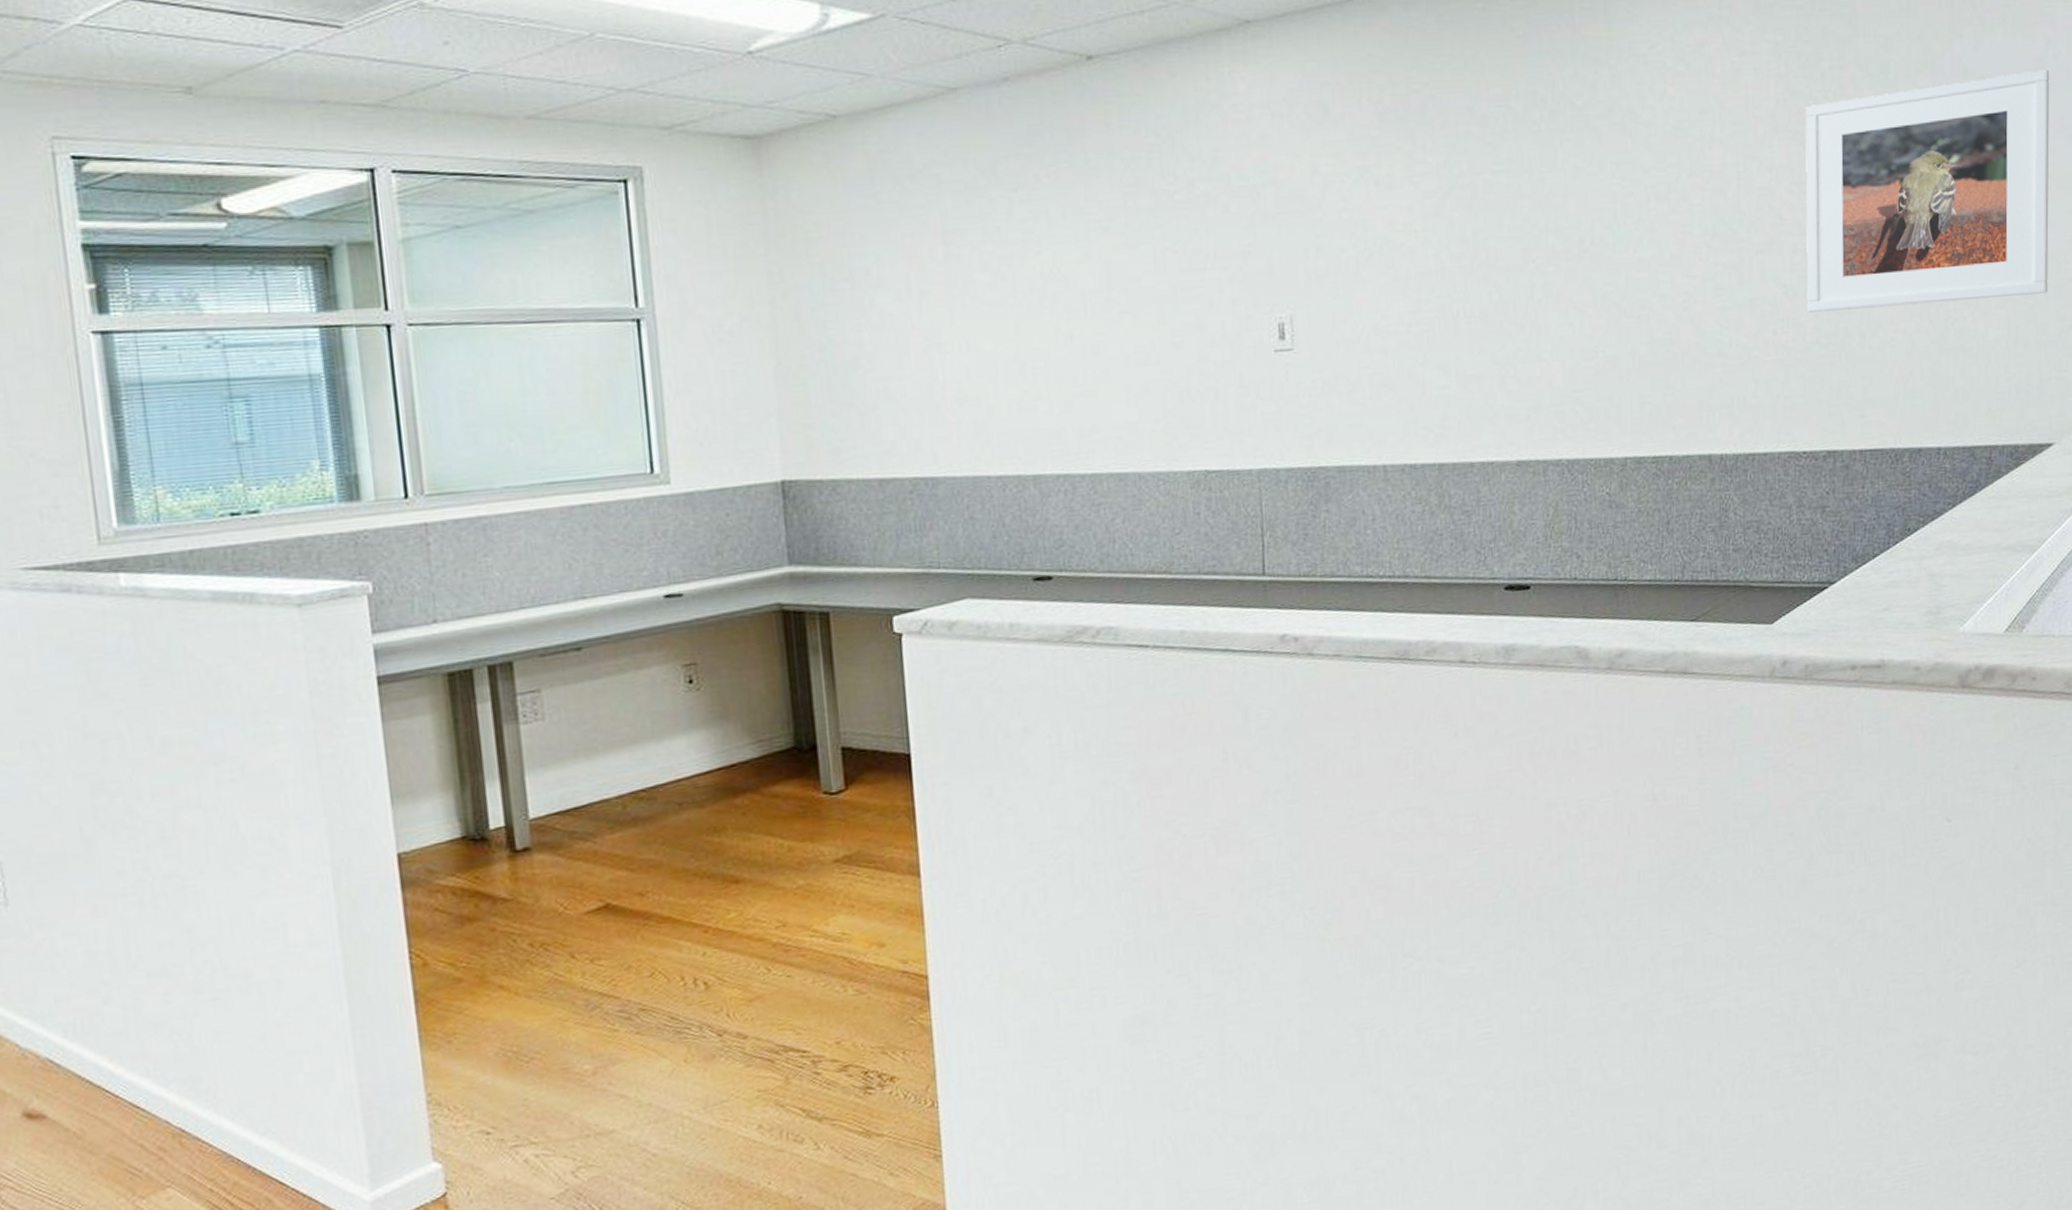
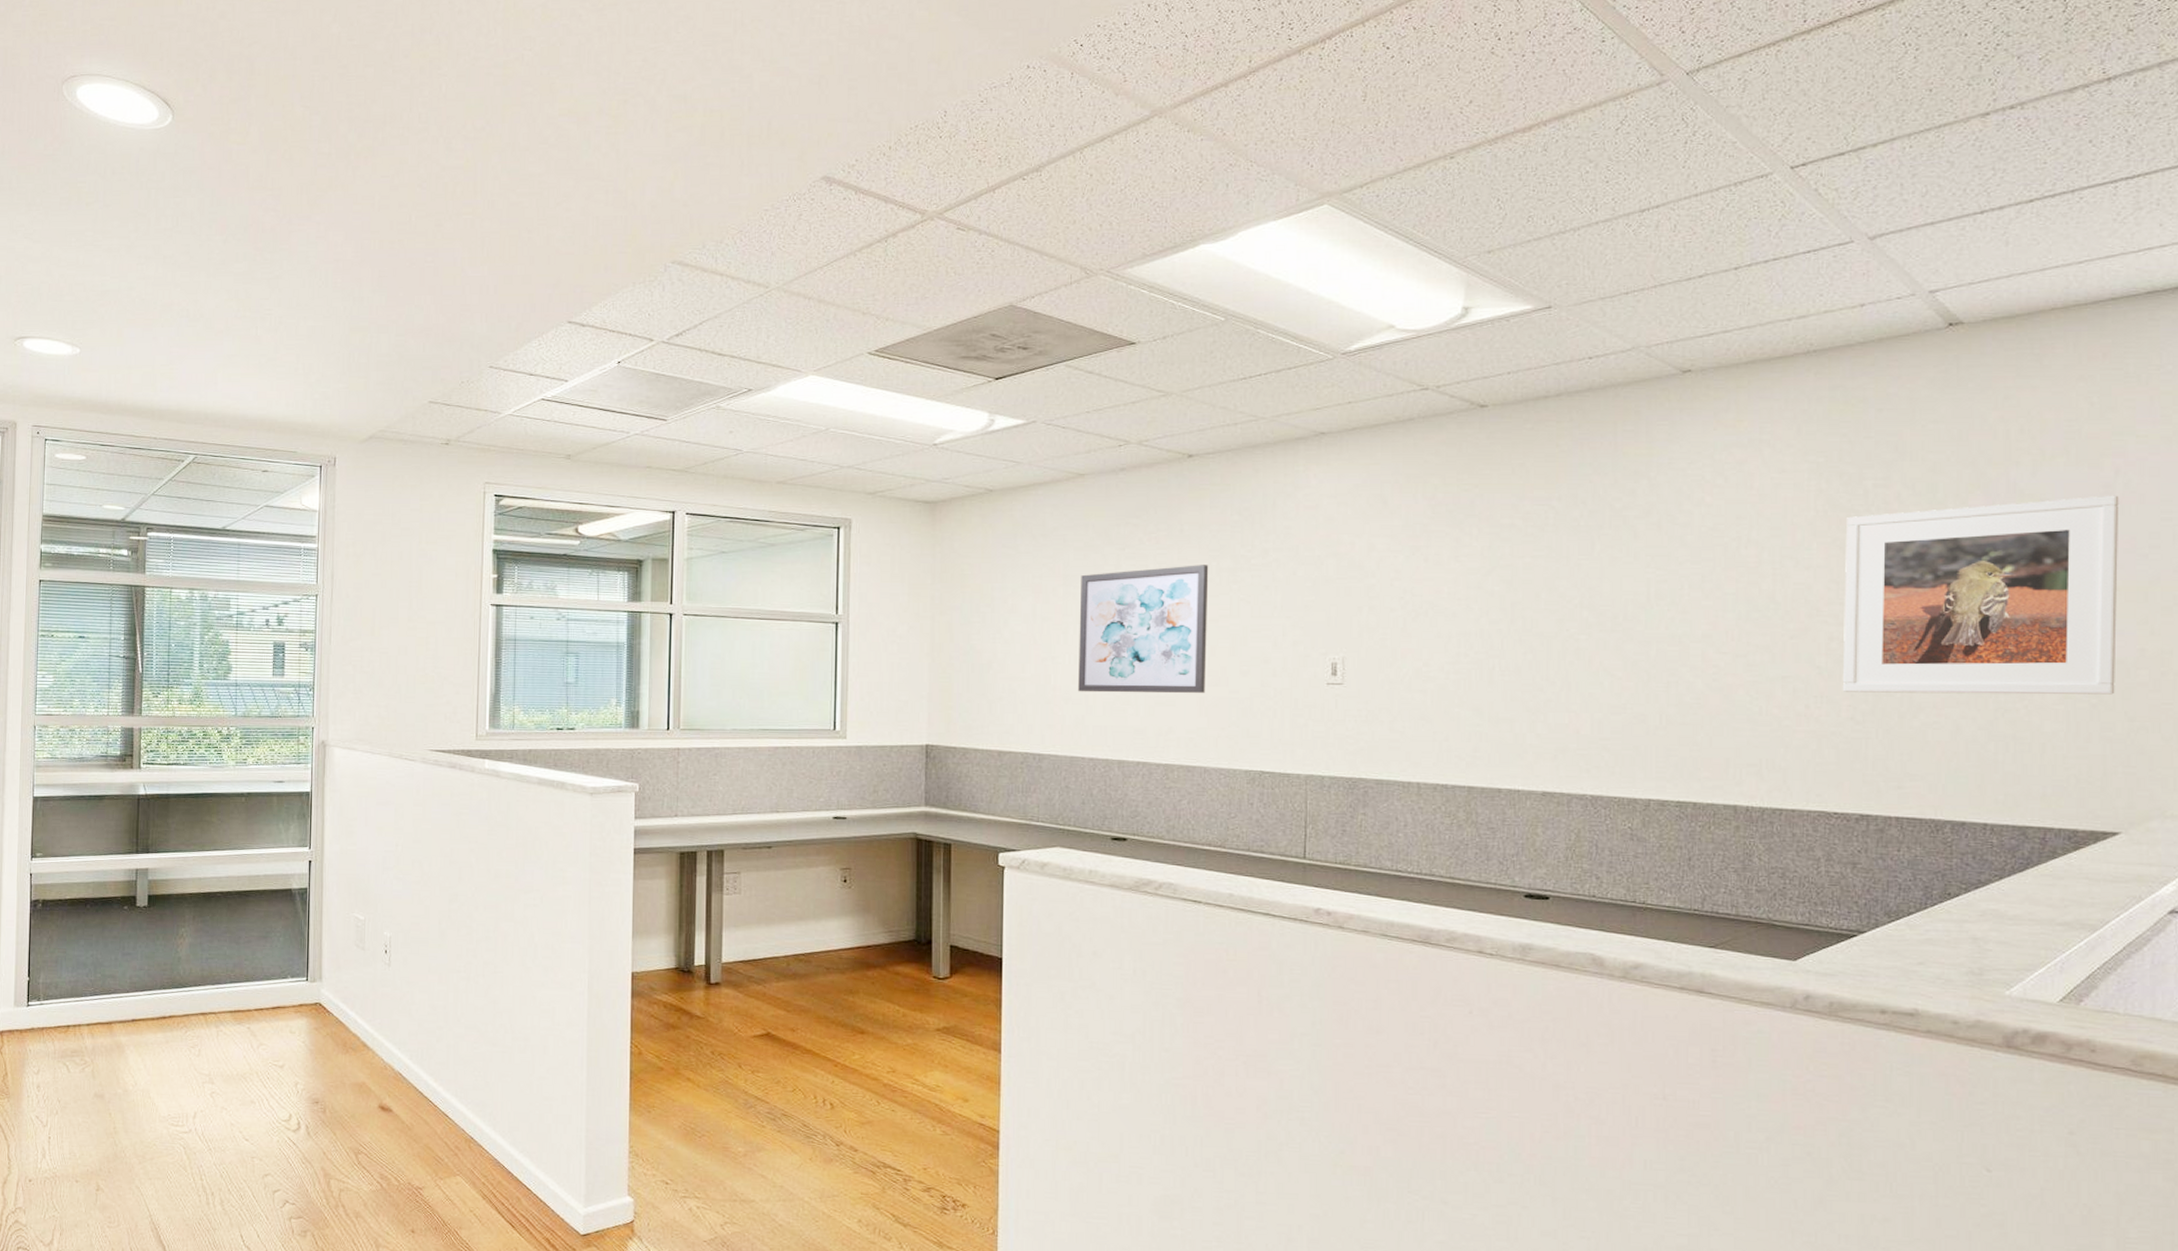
wall art: none [964,205,1132,389] -> present [1078,565,1209,694]

